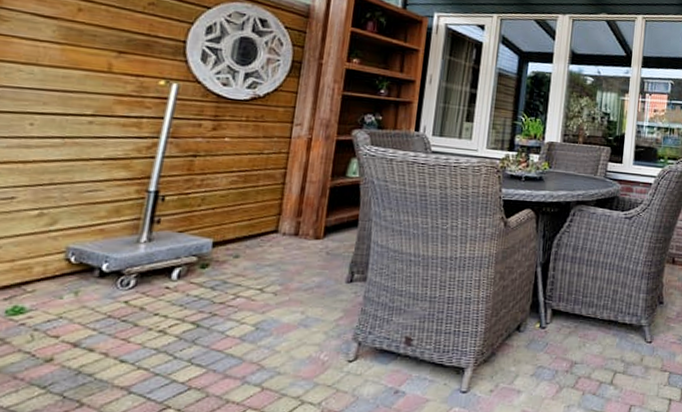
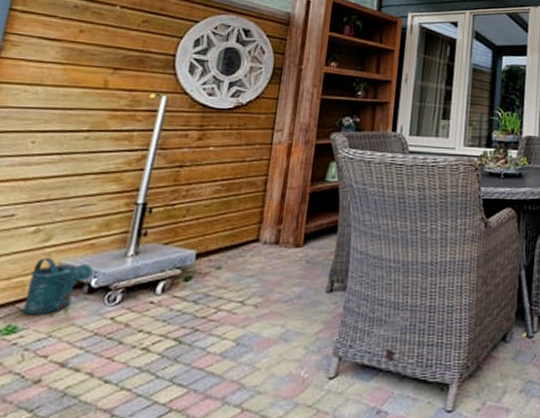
watering can: none [29,241,104,297] -> present [22,257,94,316]

